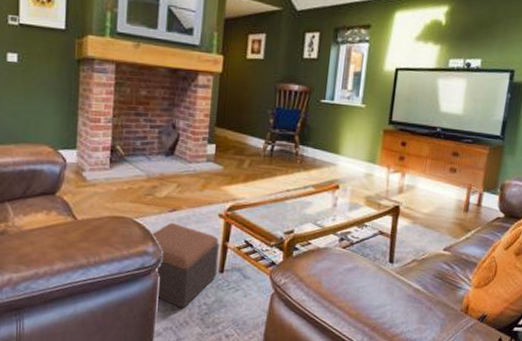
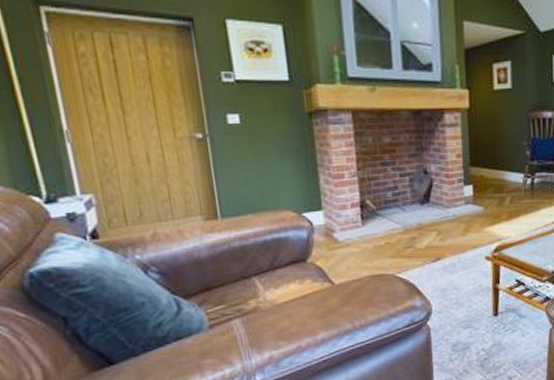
footstool: present [149,223,220,309] -> none [415,273,492,358]

